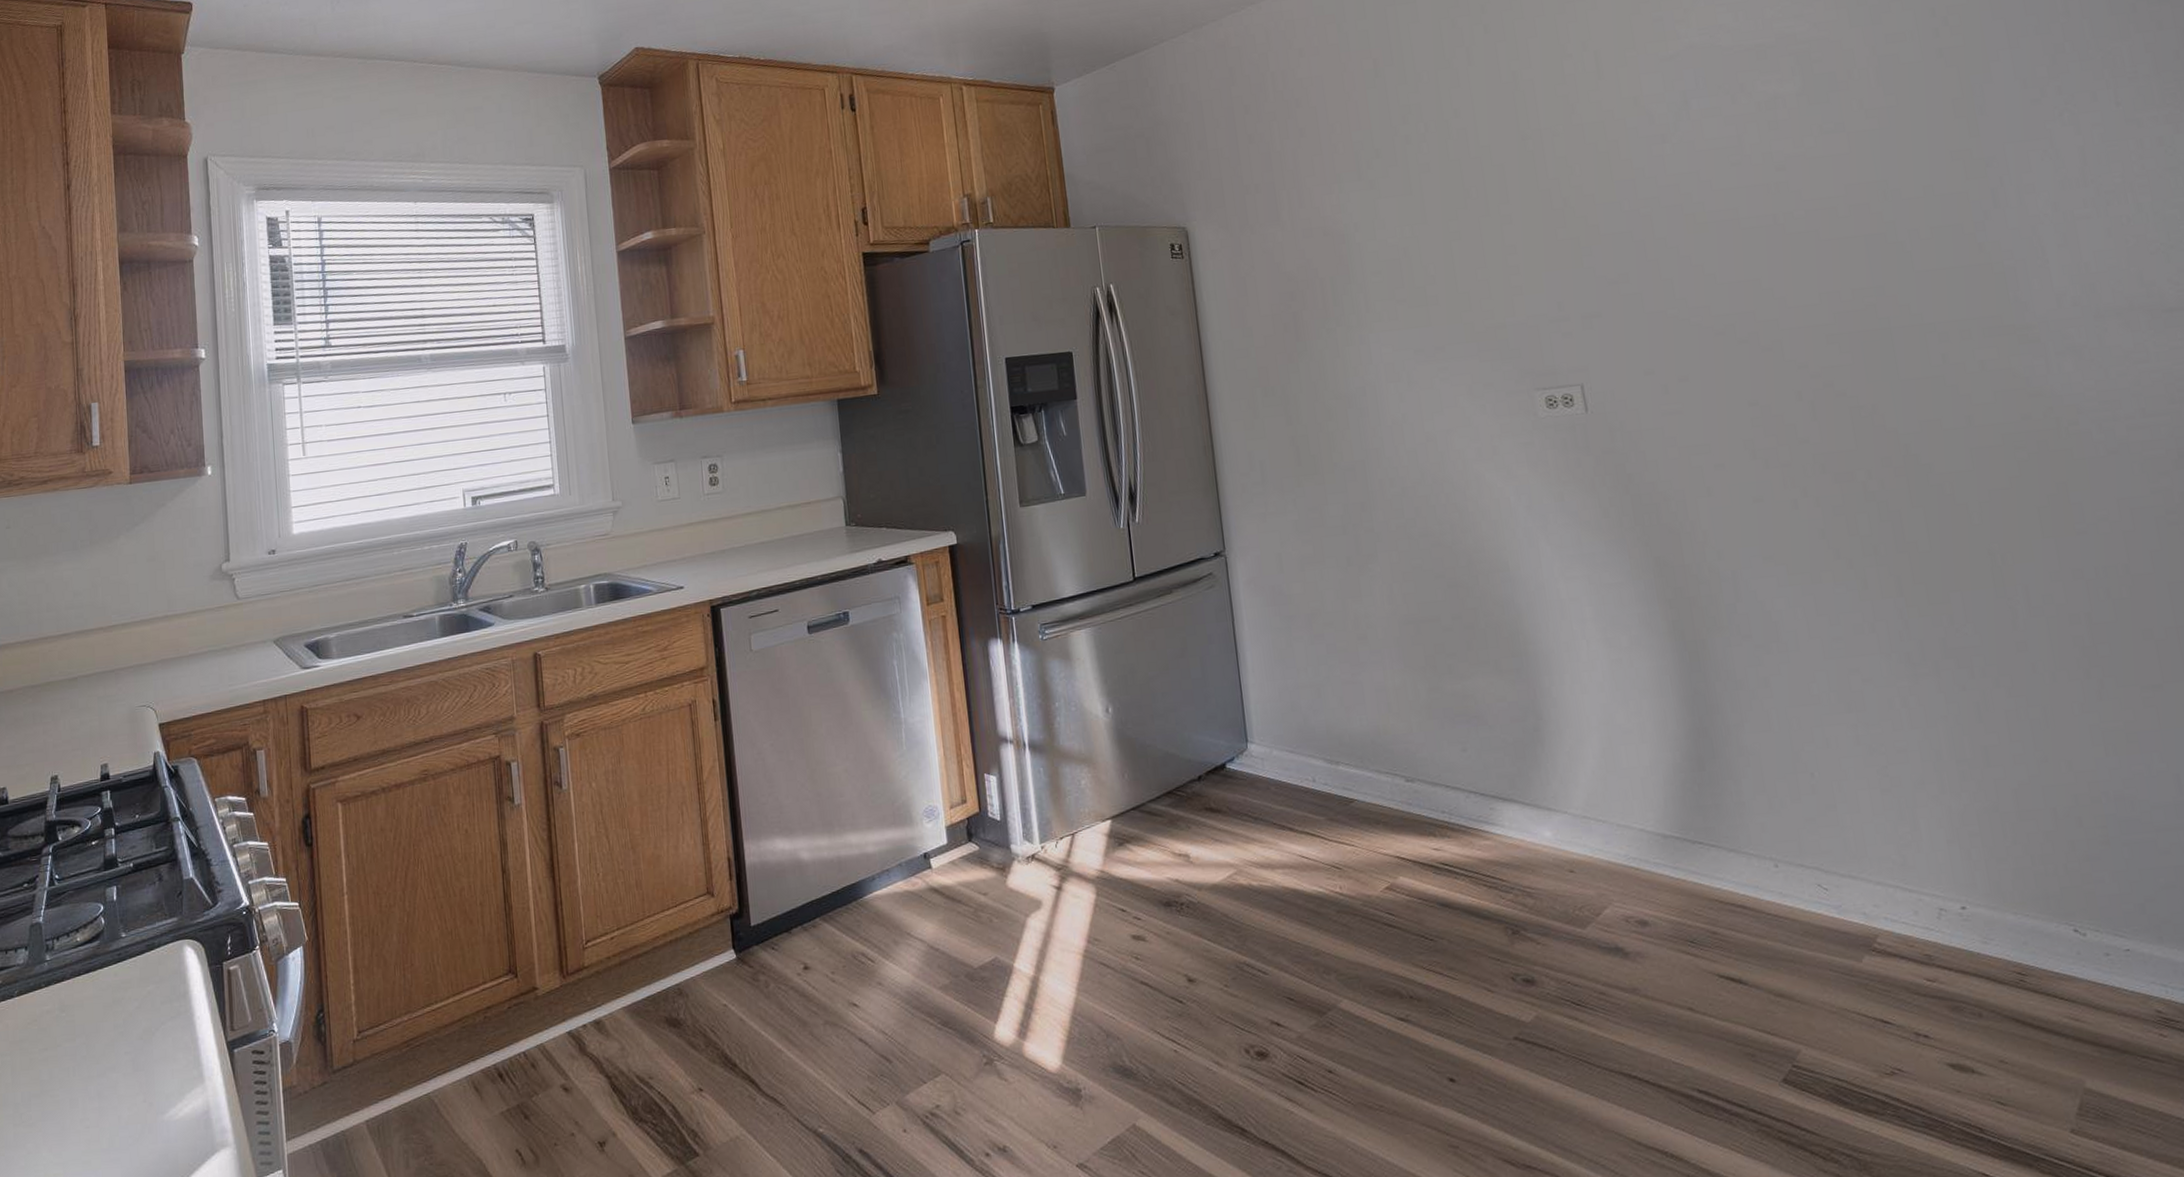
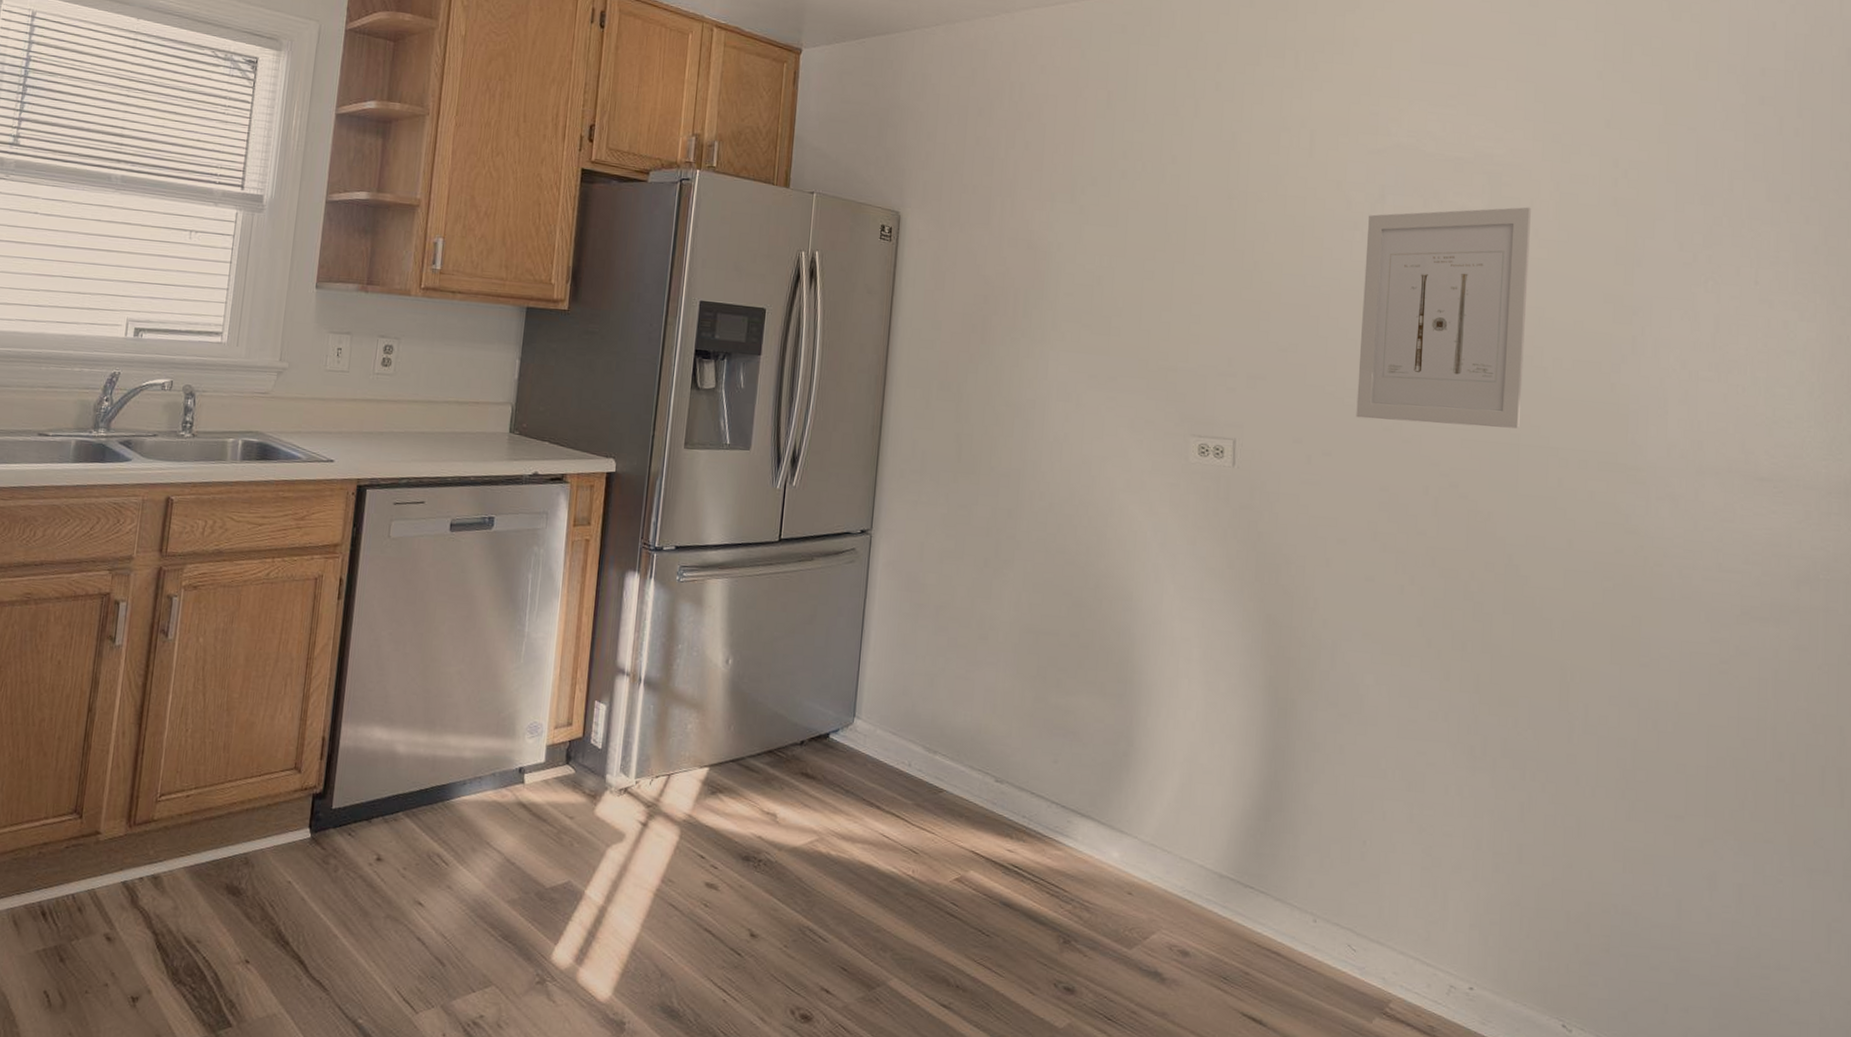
wall art: none [1675,79,1887,336] -> present [1356,207,1531,429]

